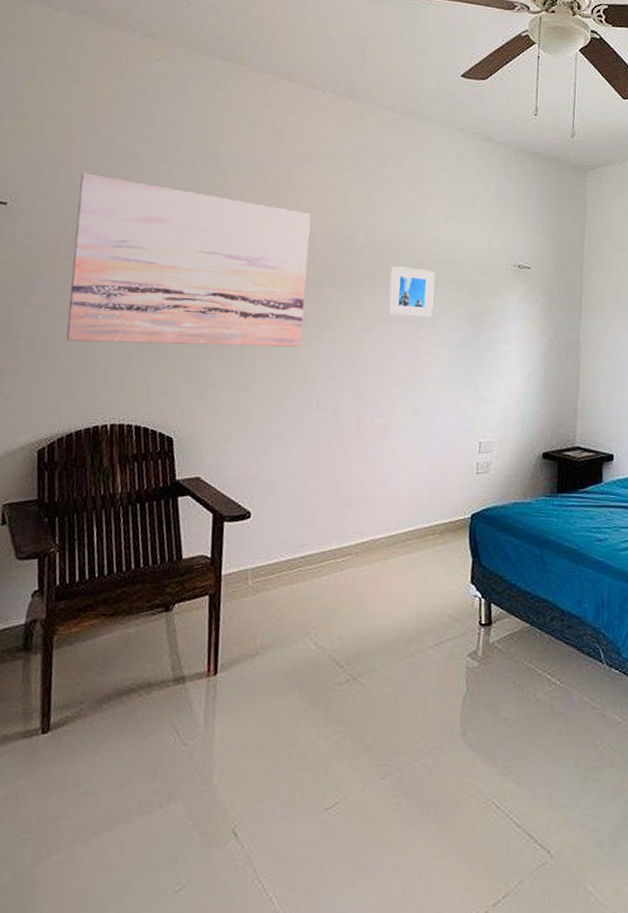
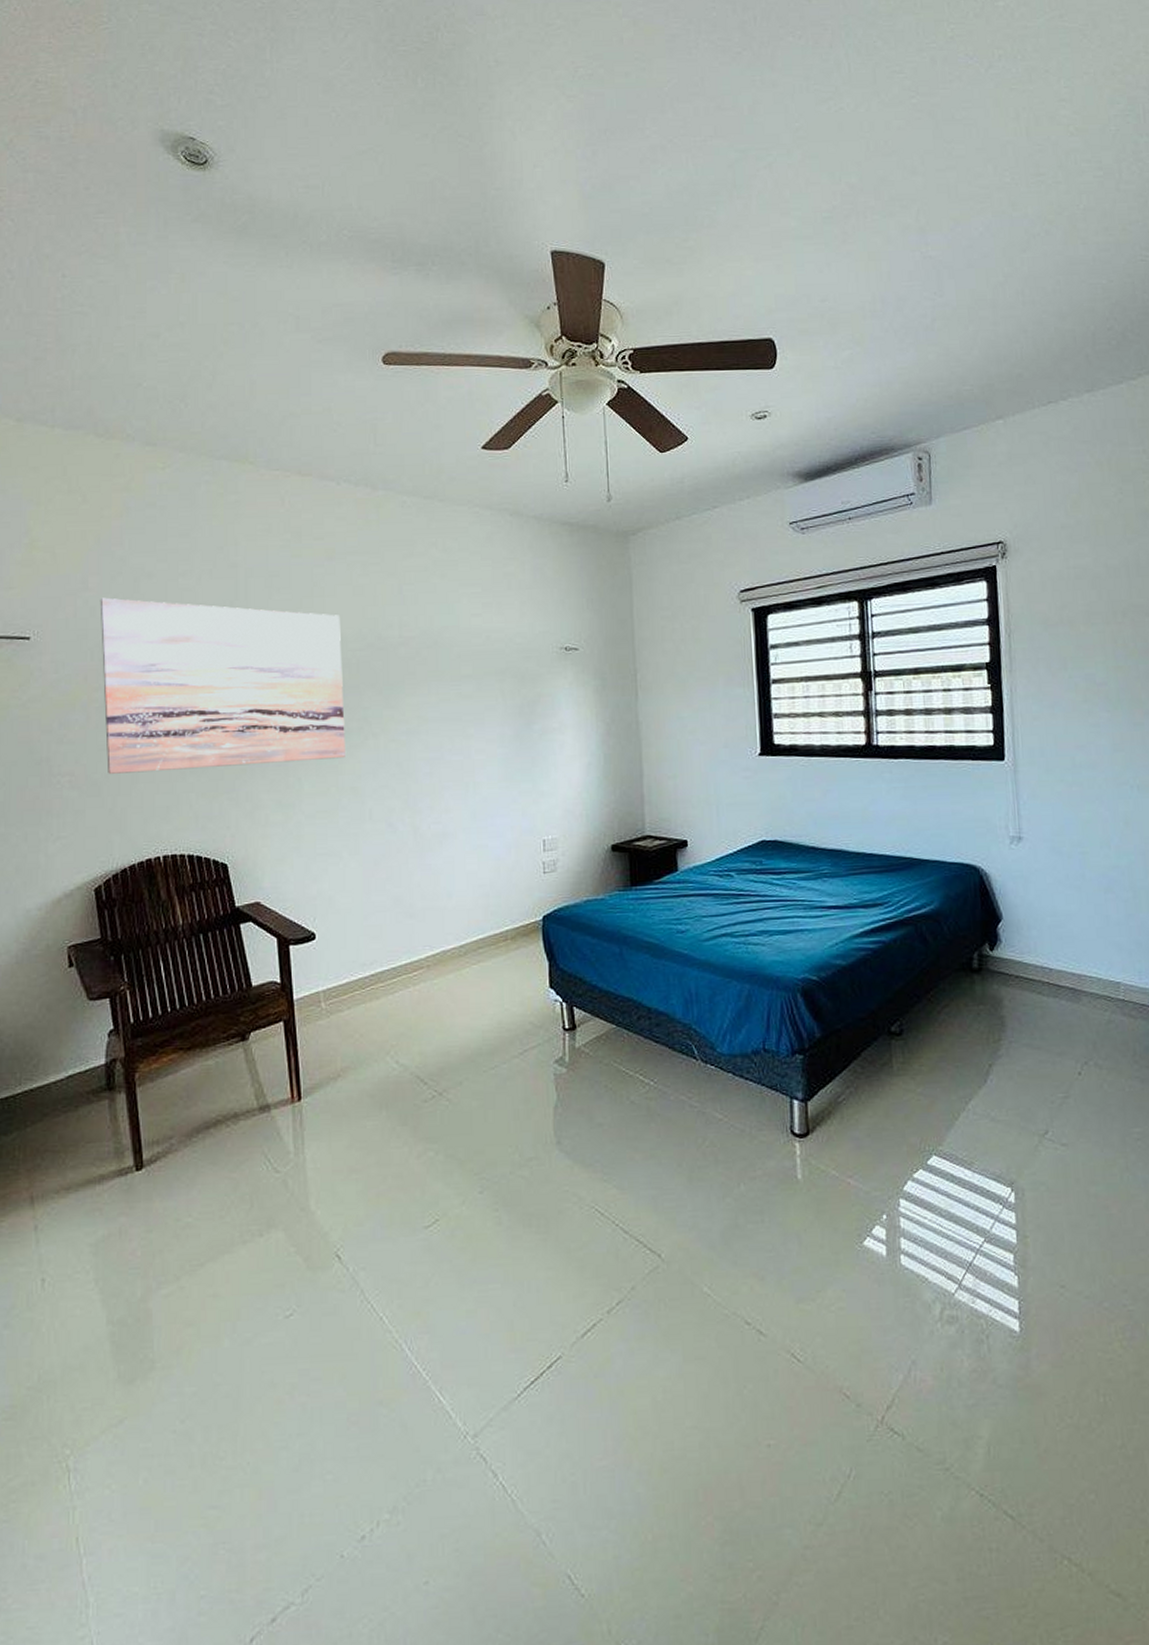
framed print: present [387,266,436,317] -> none [430,662,479,714]

